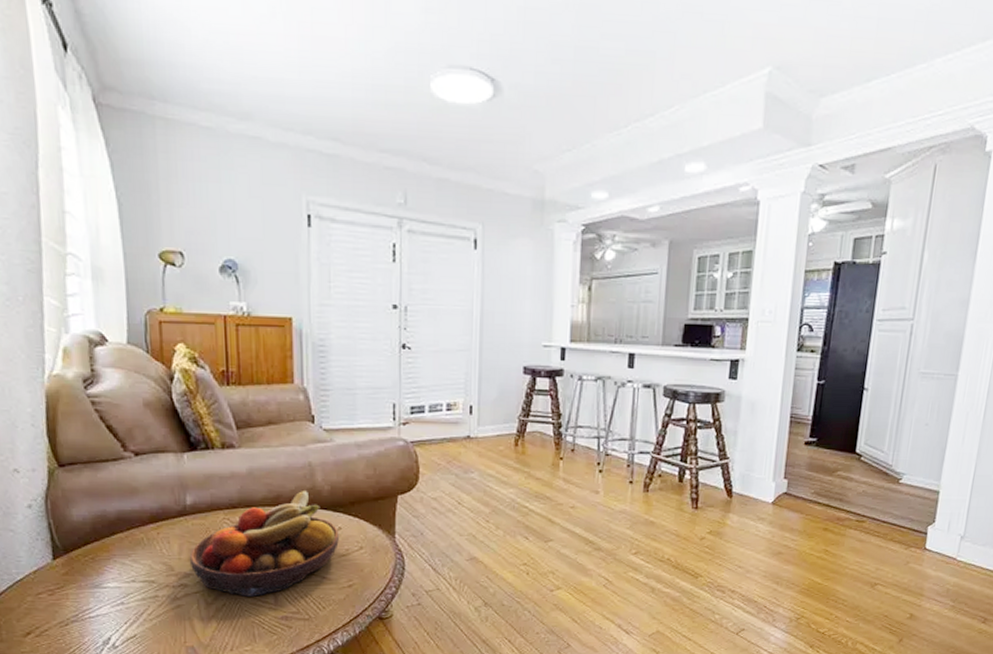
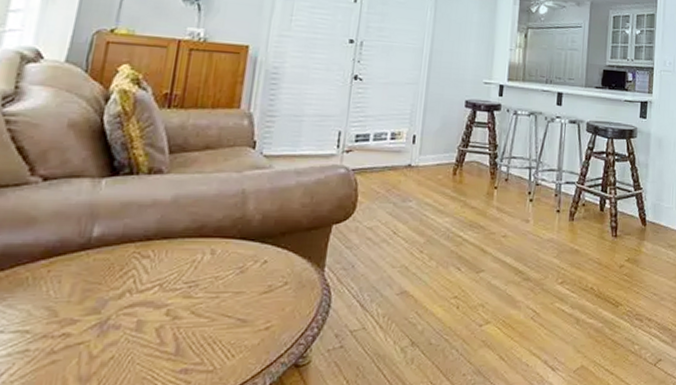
fruit bowl: present [189,489,339,597] -> none [79,219,264,346]

